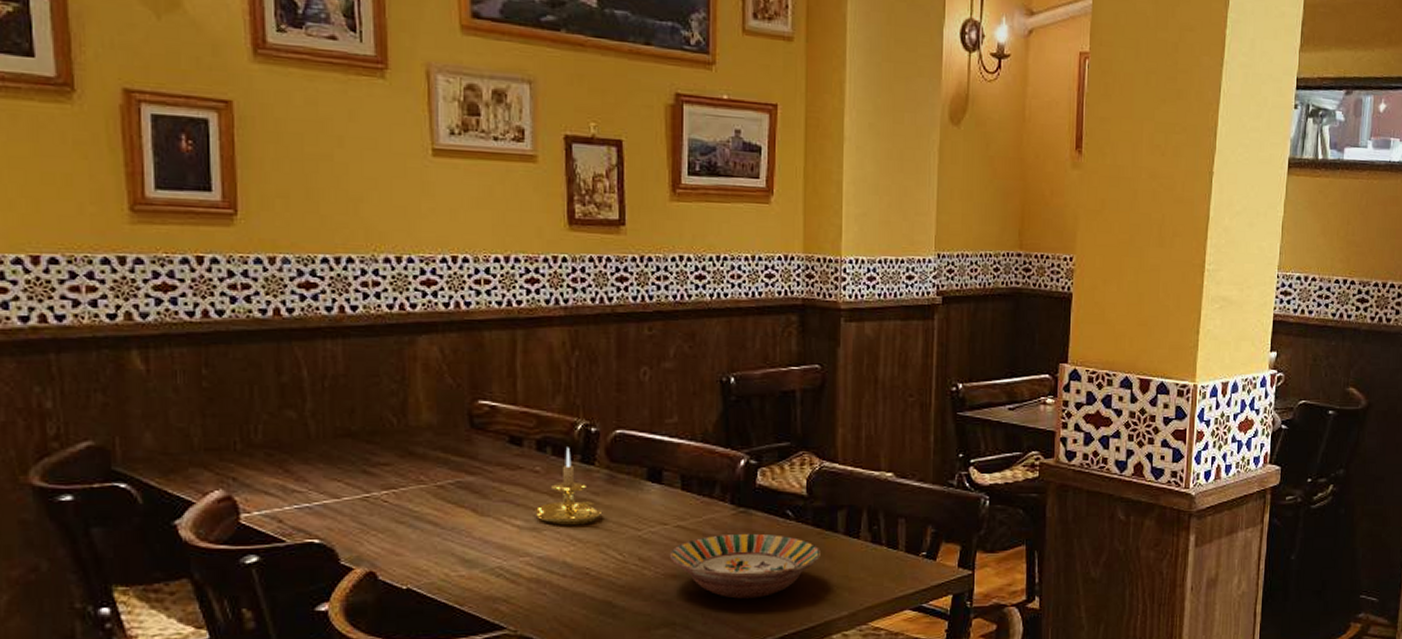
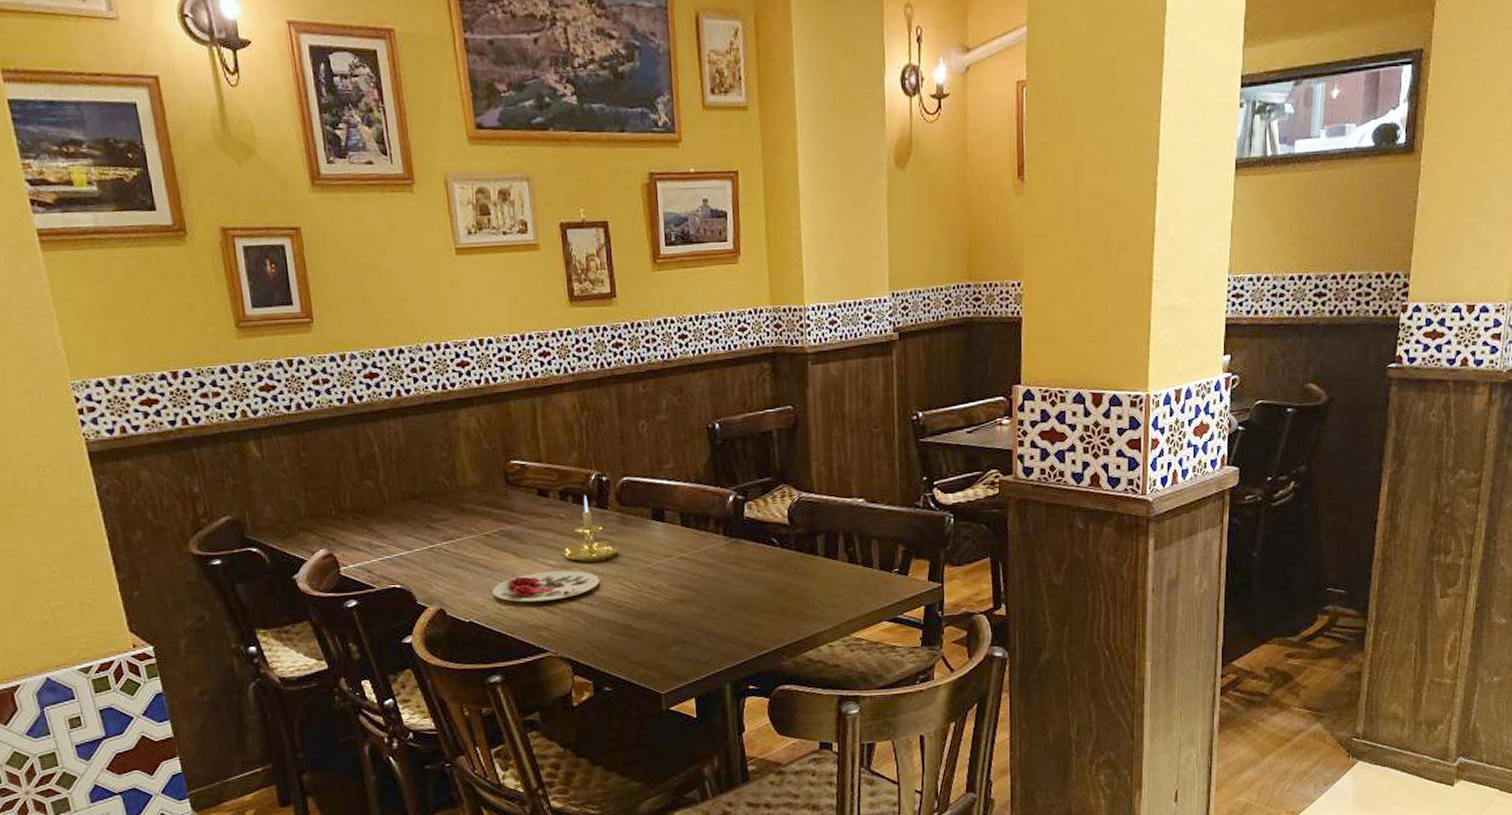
plate: none [439,534,578,569] -> present [491,570,600,603]
serving bowl: present [669,533,821,599] -> none [675,560,804,618]

